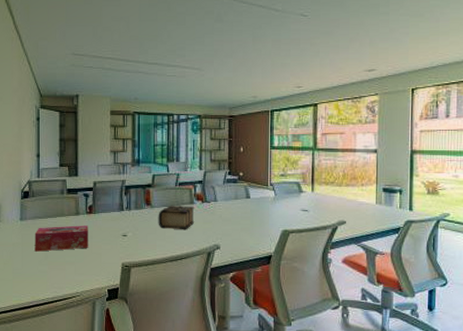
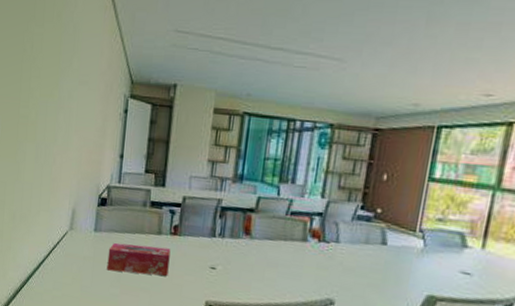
book: present [158,205,195,230] -> none [256,238,308,274]

